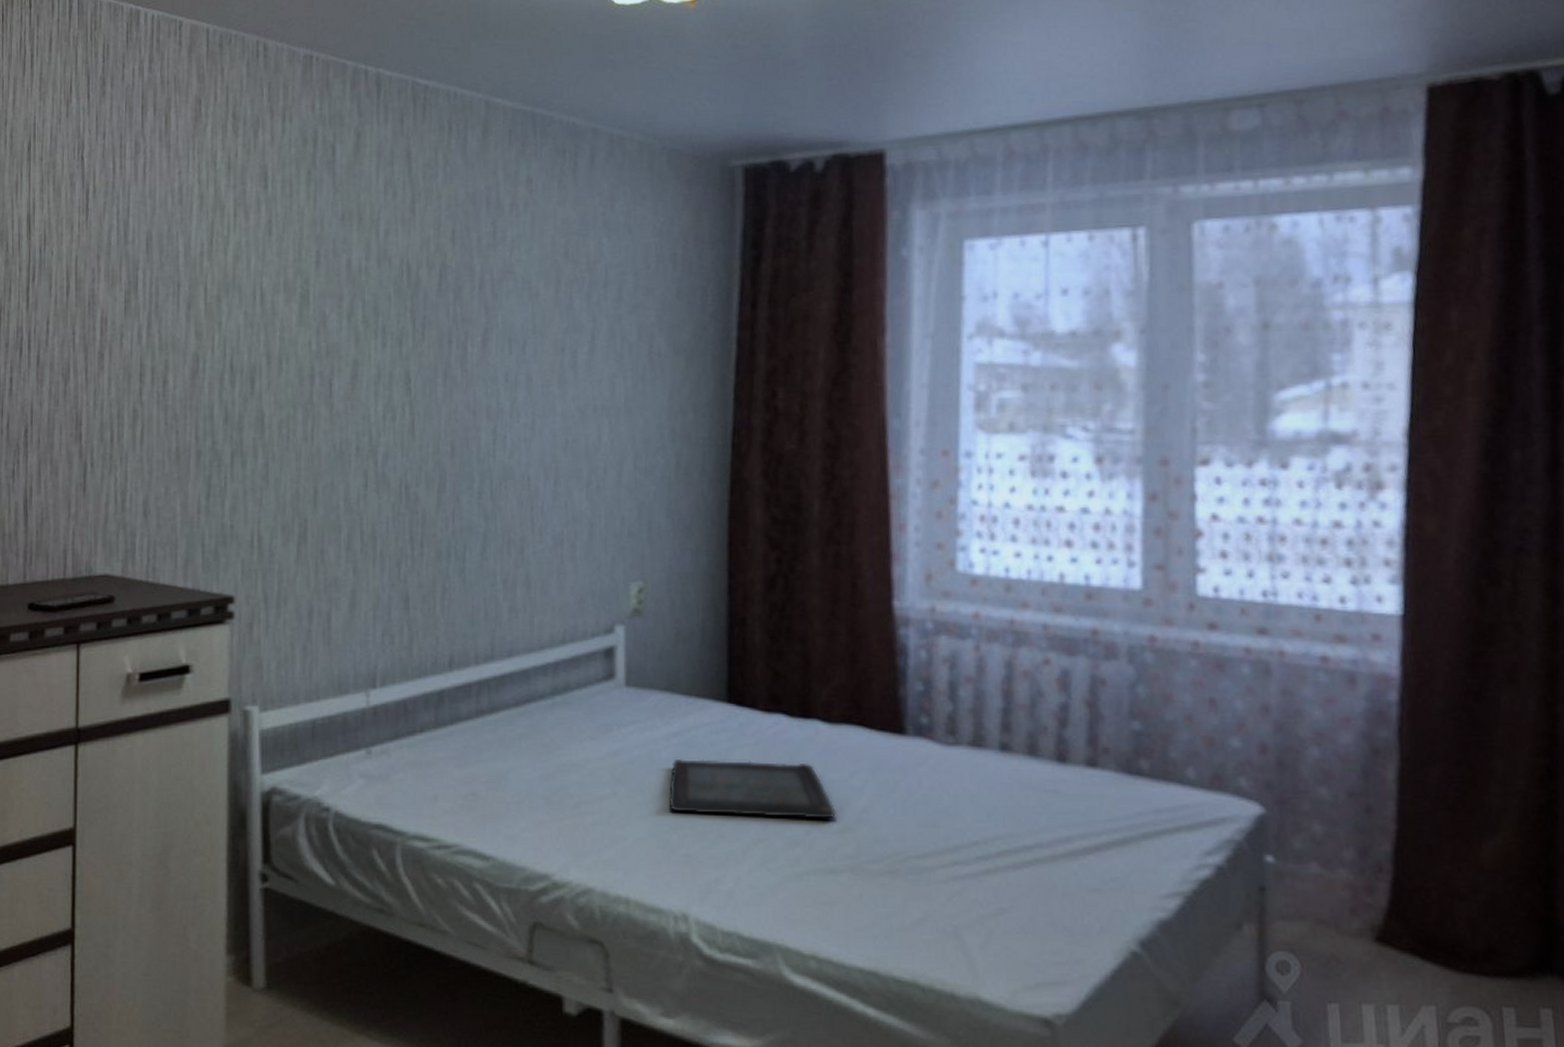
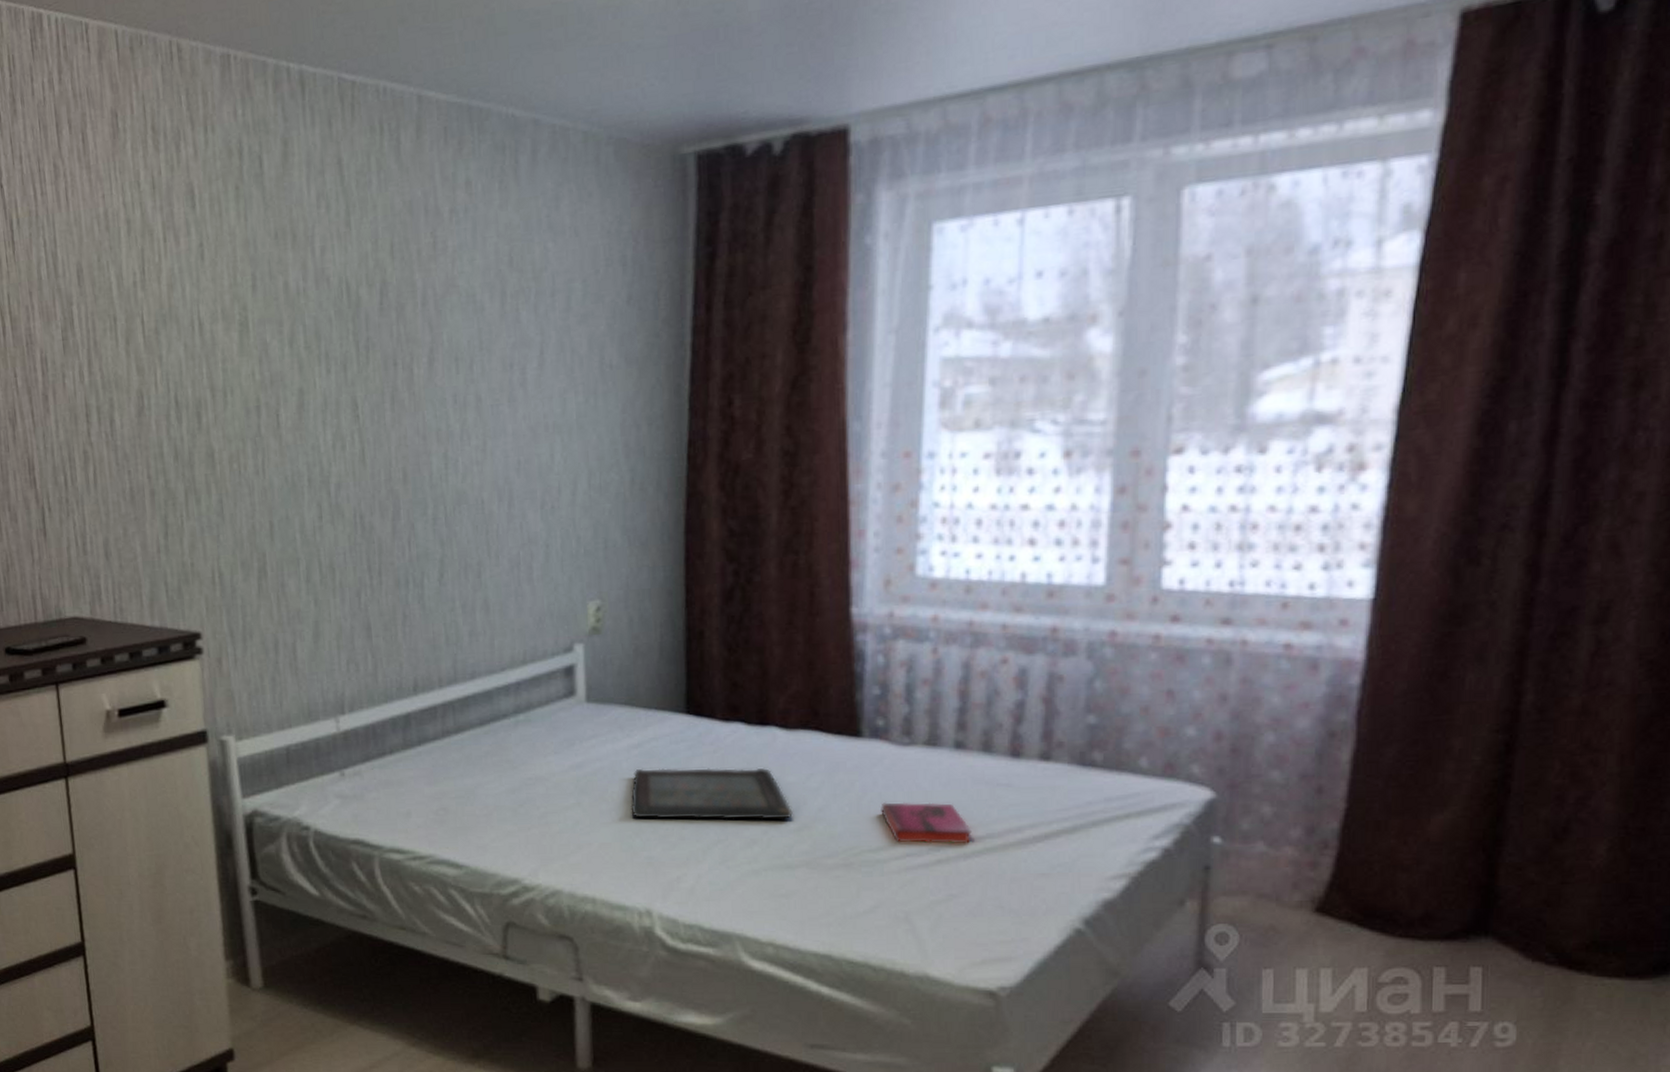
hardback book: none [926,805,1020,854] -> present [881,802,972,845]

